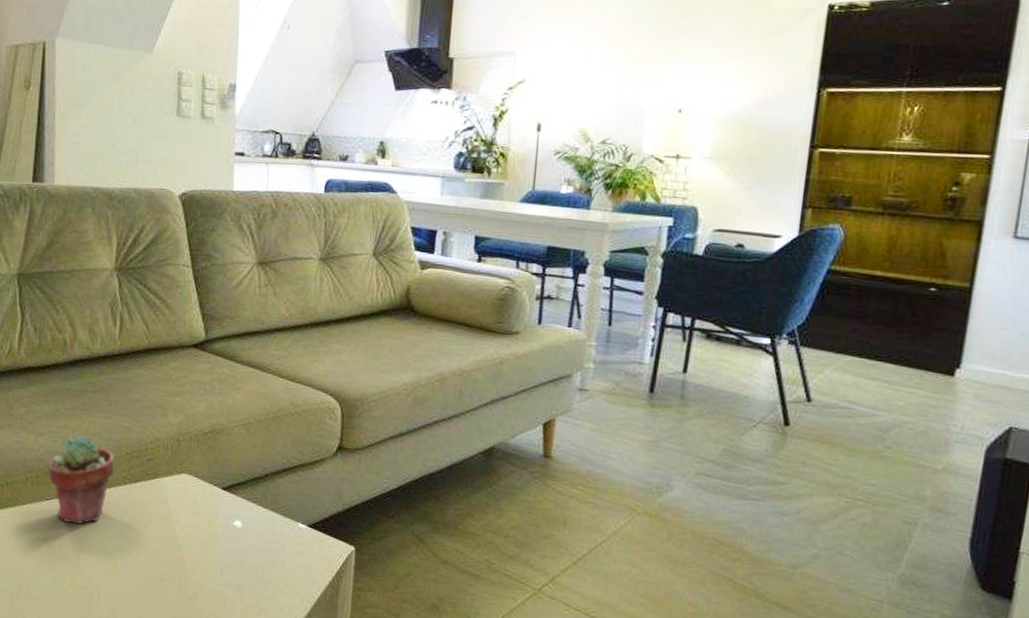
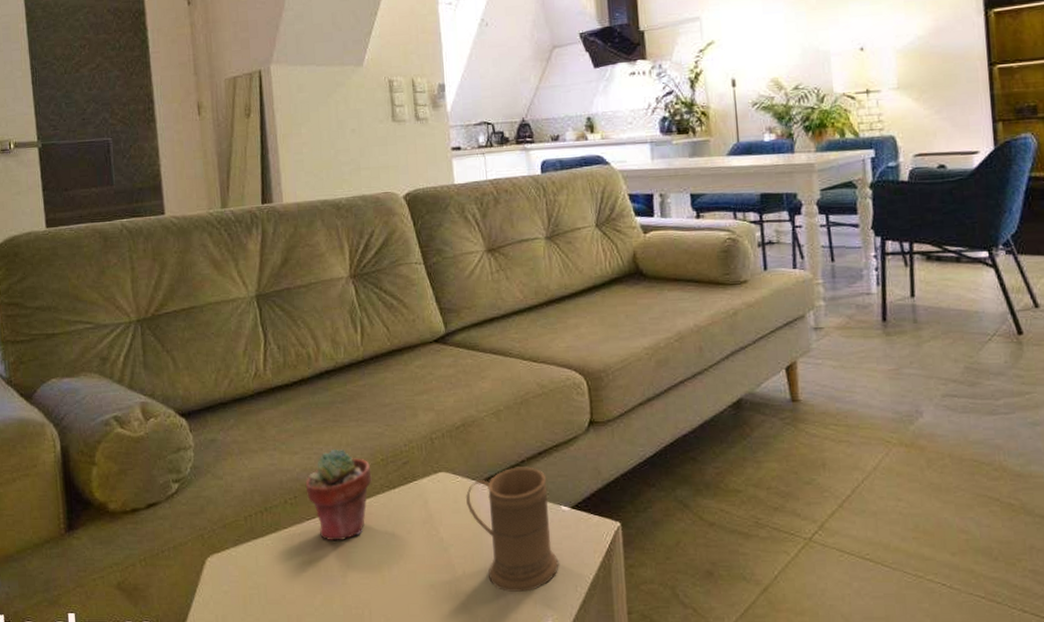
mug: none [205,479,289,598] -> present [466,467,559,592]

